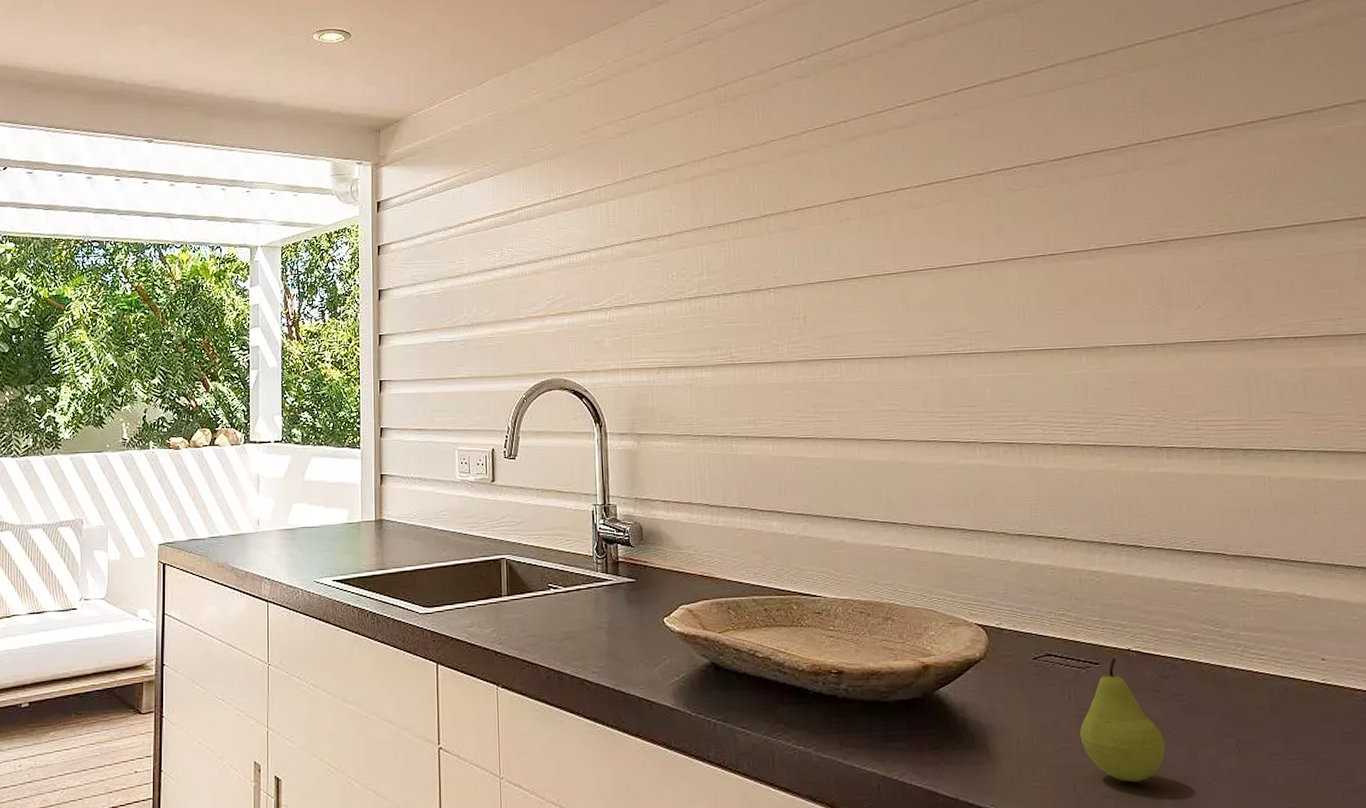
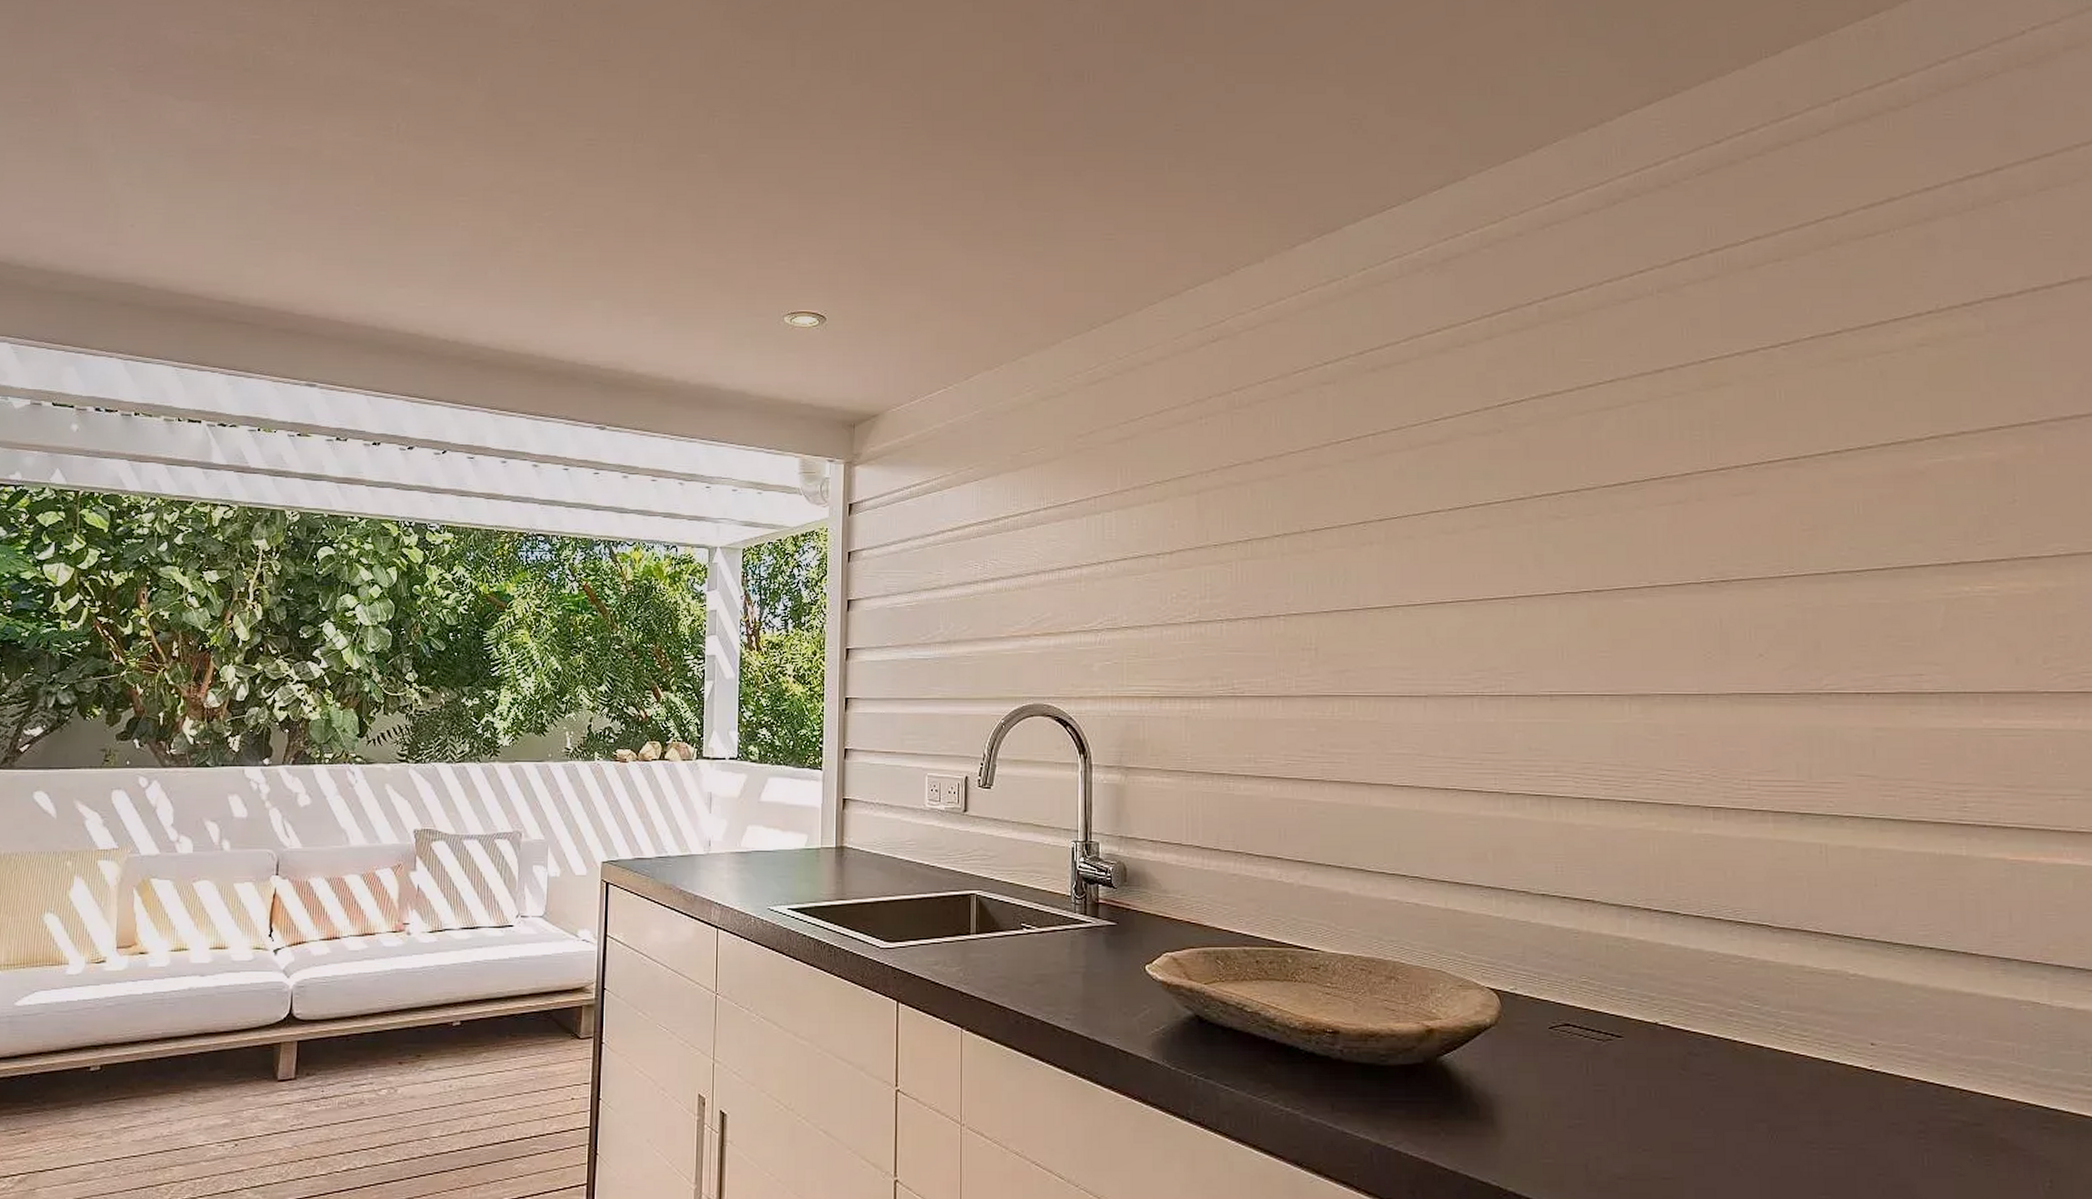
fruit: present [1079,658,1166,782] -> none [1596,1031,1690,1164]

